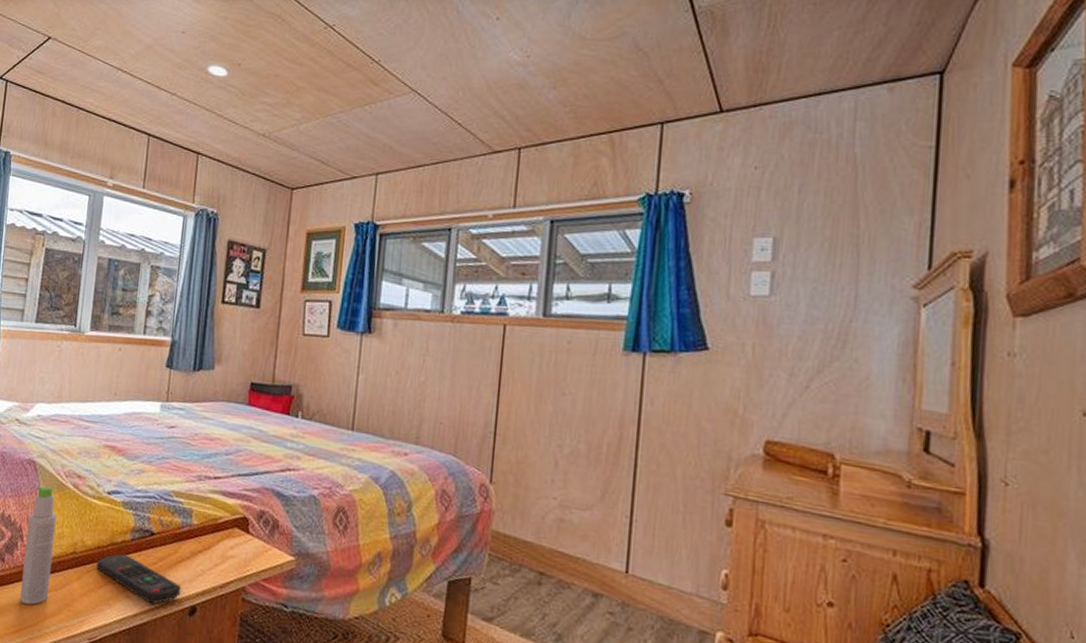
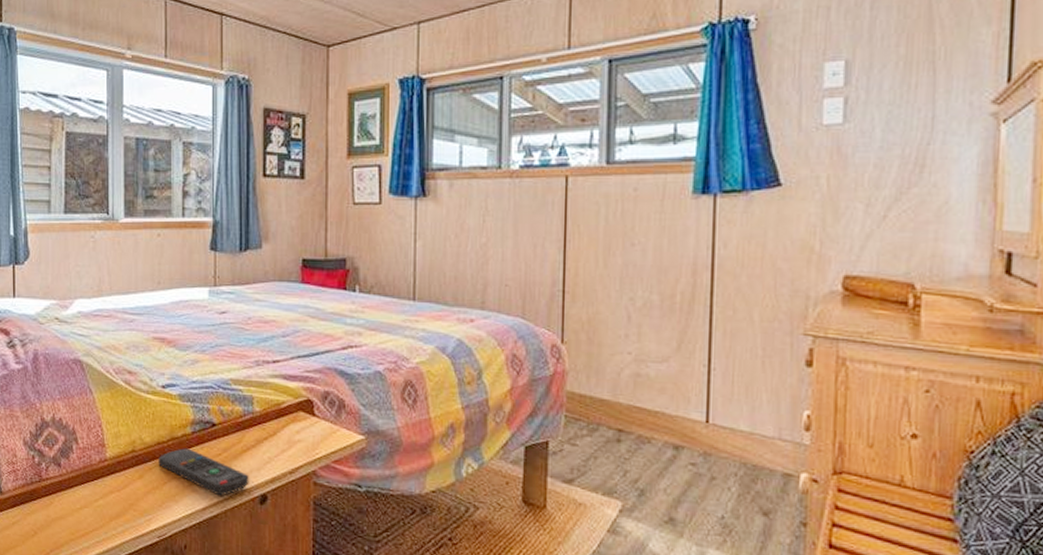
bottle: present [20,486,57,605] -> none [81,385,111,508]

